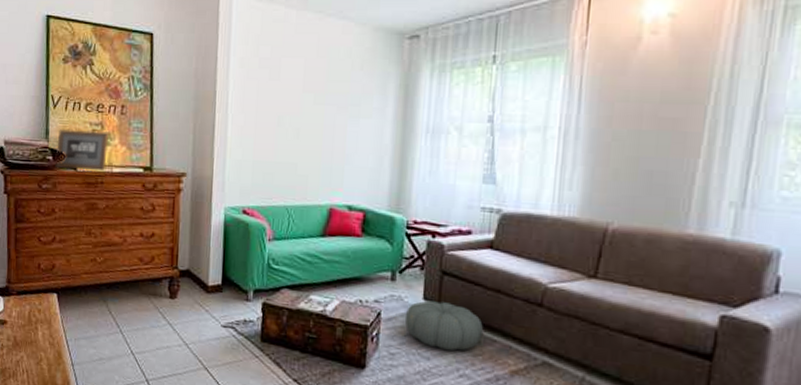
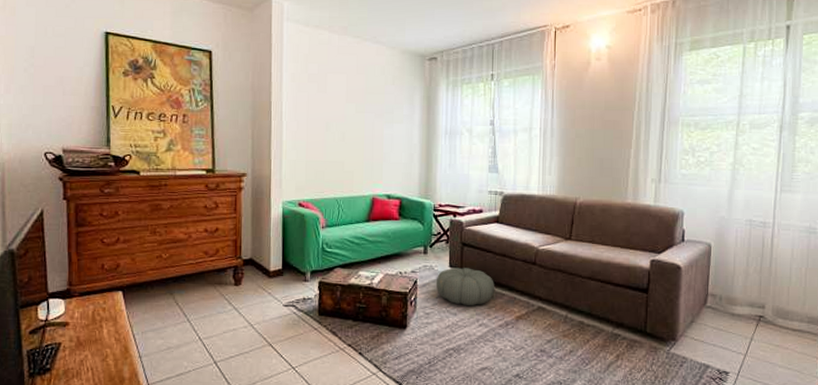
picture frame: present [55,129,108,170] -> none [117,137,171,174]

